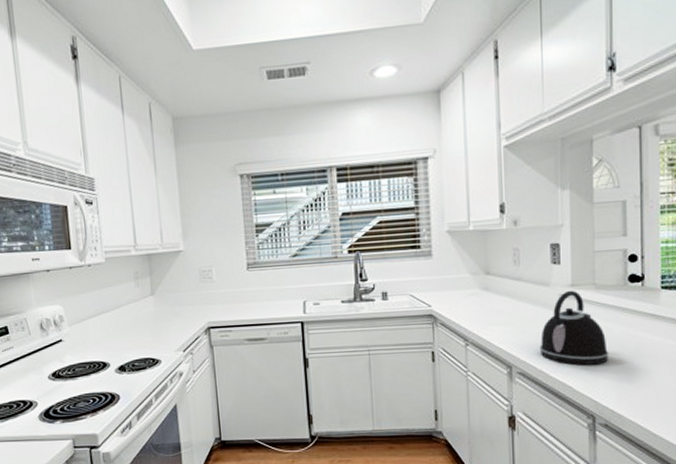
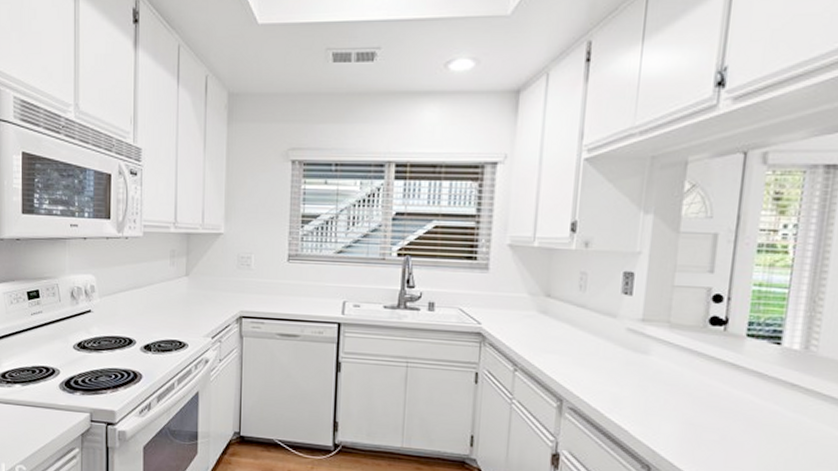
kettle: present [539,290,609,365] -> none [596,325,676,411]

